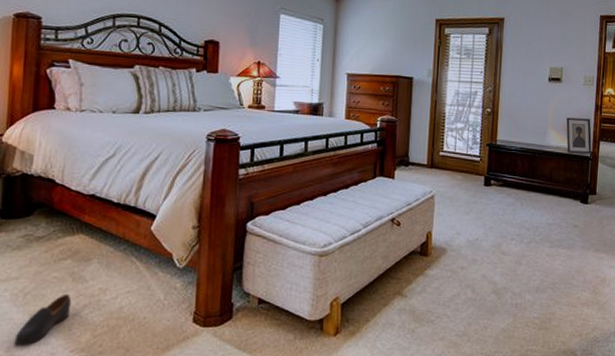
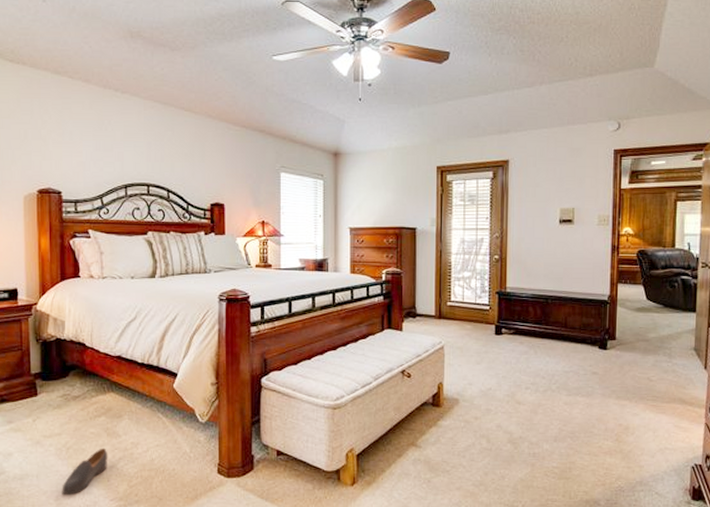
picture frame: present [566,117,592,154] -> none [580,260,609,297]

